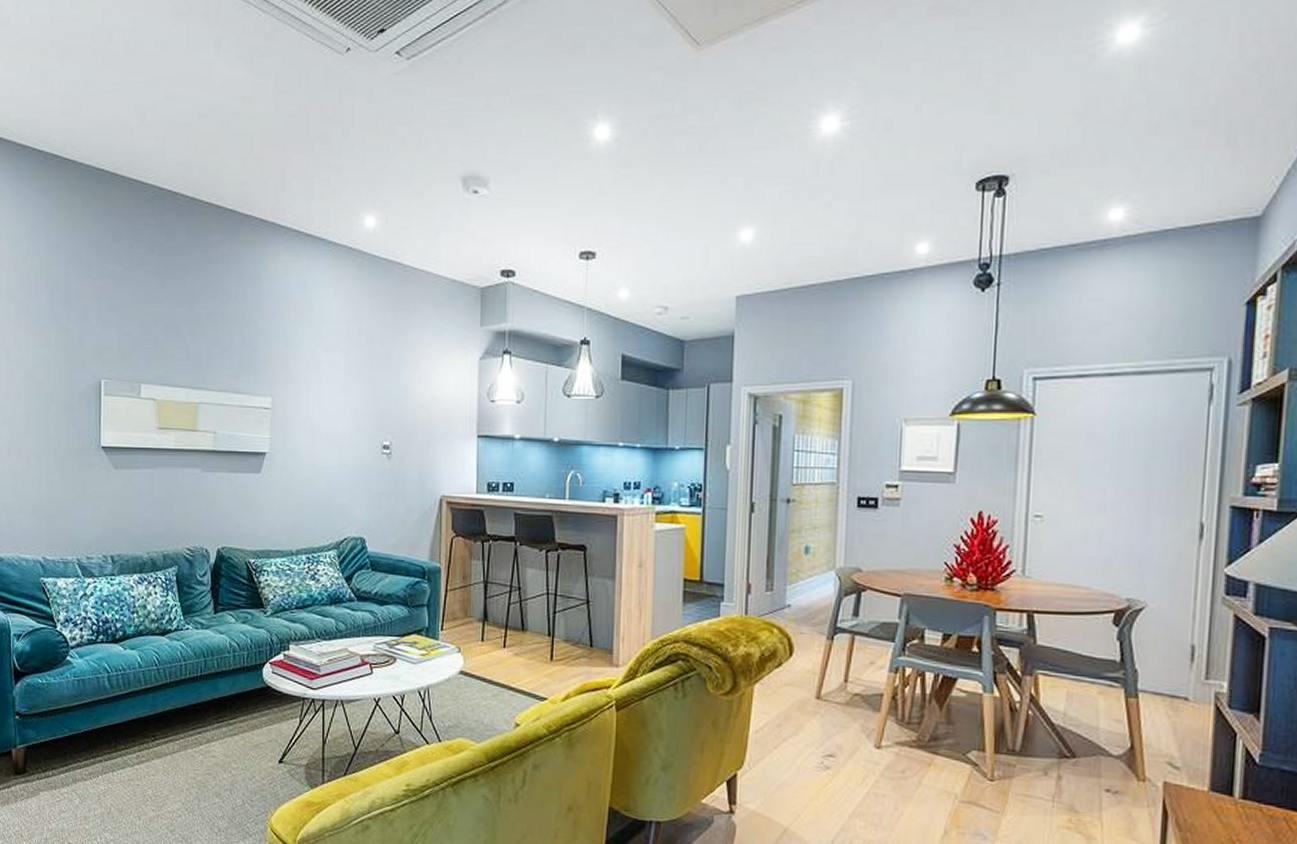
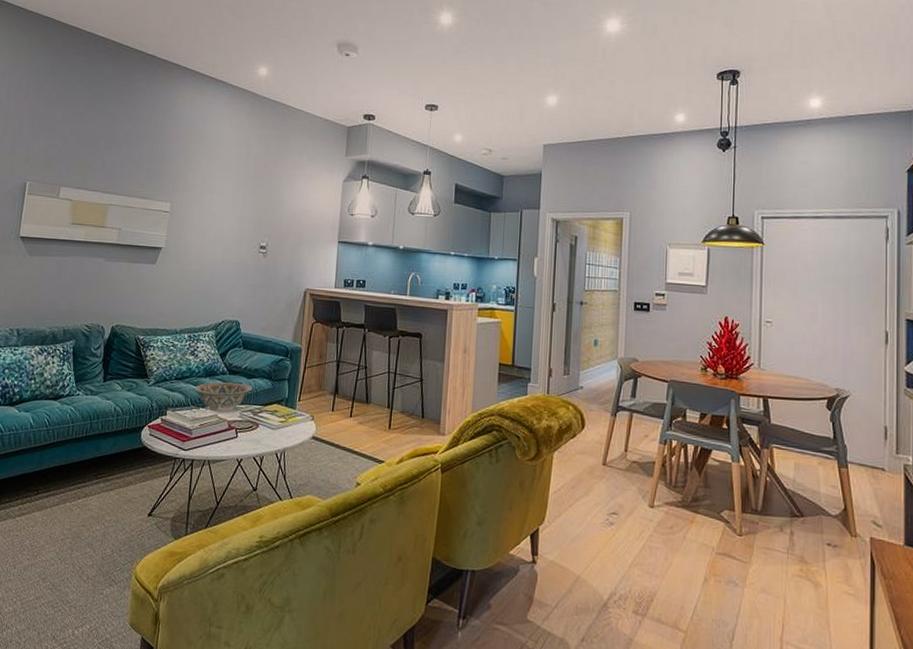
decorative bowl: none [319,609,386,646] -> present [194,381,253,413]

